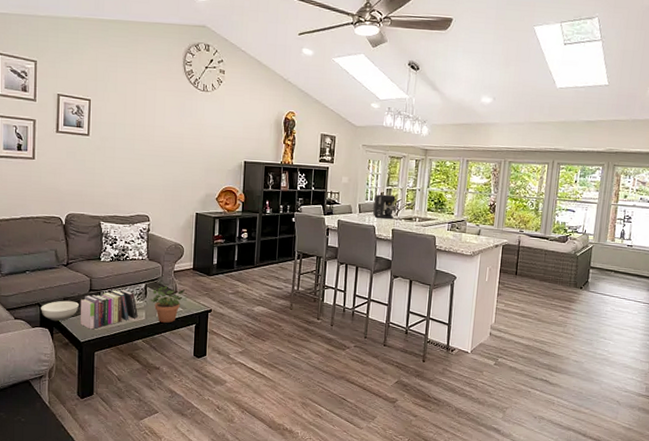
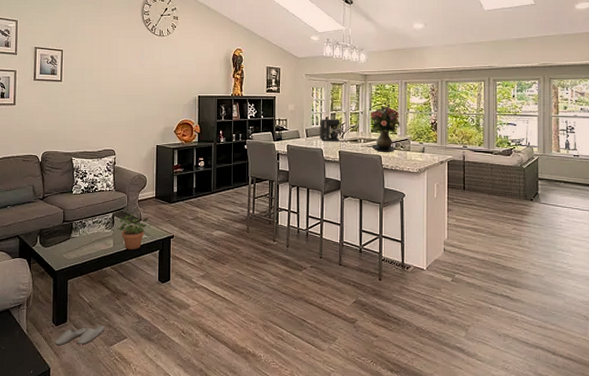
bowl: present [41,300,79,322] -> none [20,232,53,252]
books: present [80,289,138,330] -> none [54,219,106,259]
slippers: none [80,399,135,419] -> present [55,325,105,346]
bouquet: none [426,182,458,233] -> present [370,104,400,152]

